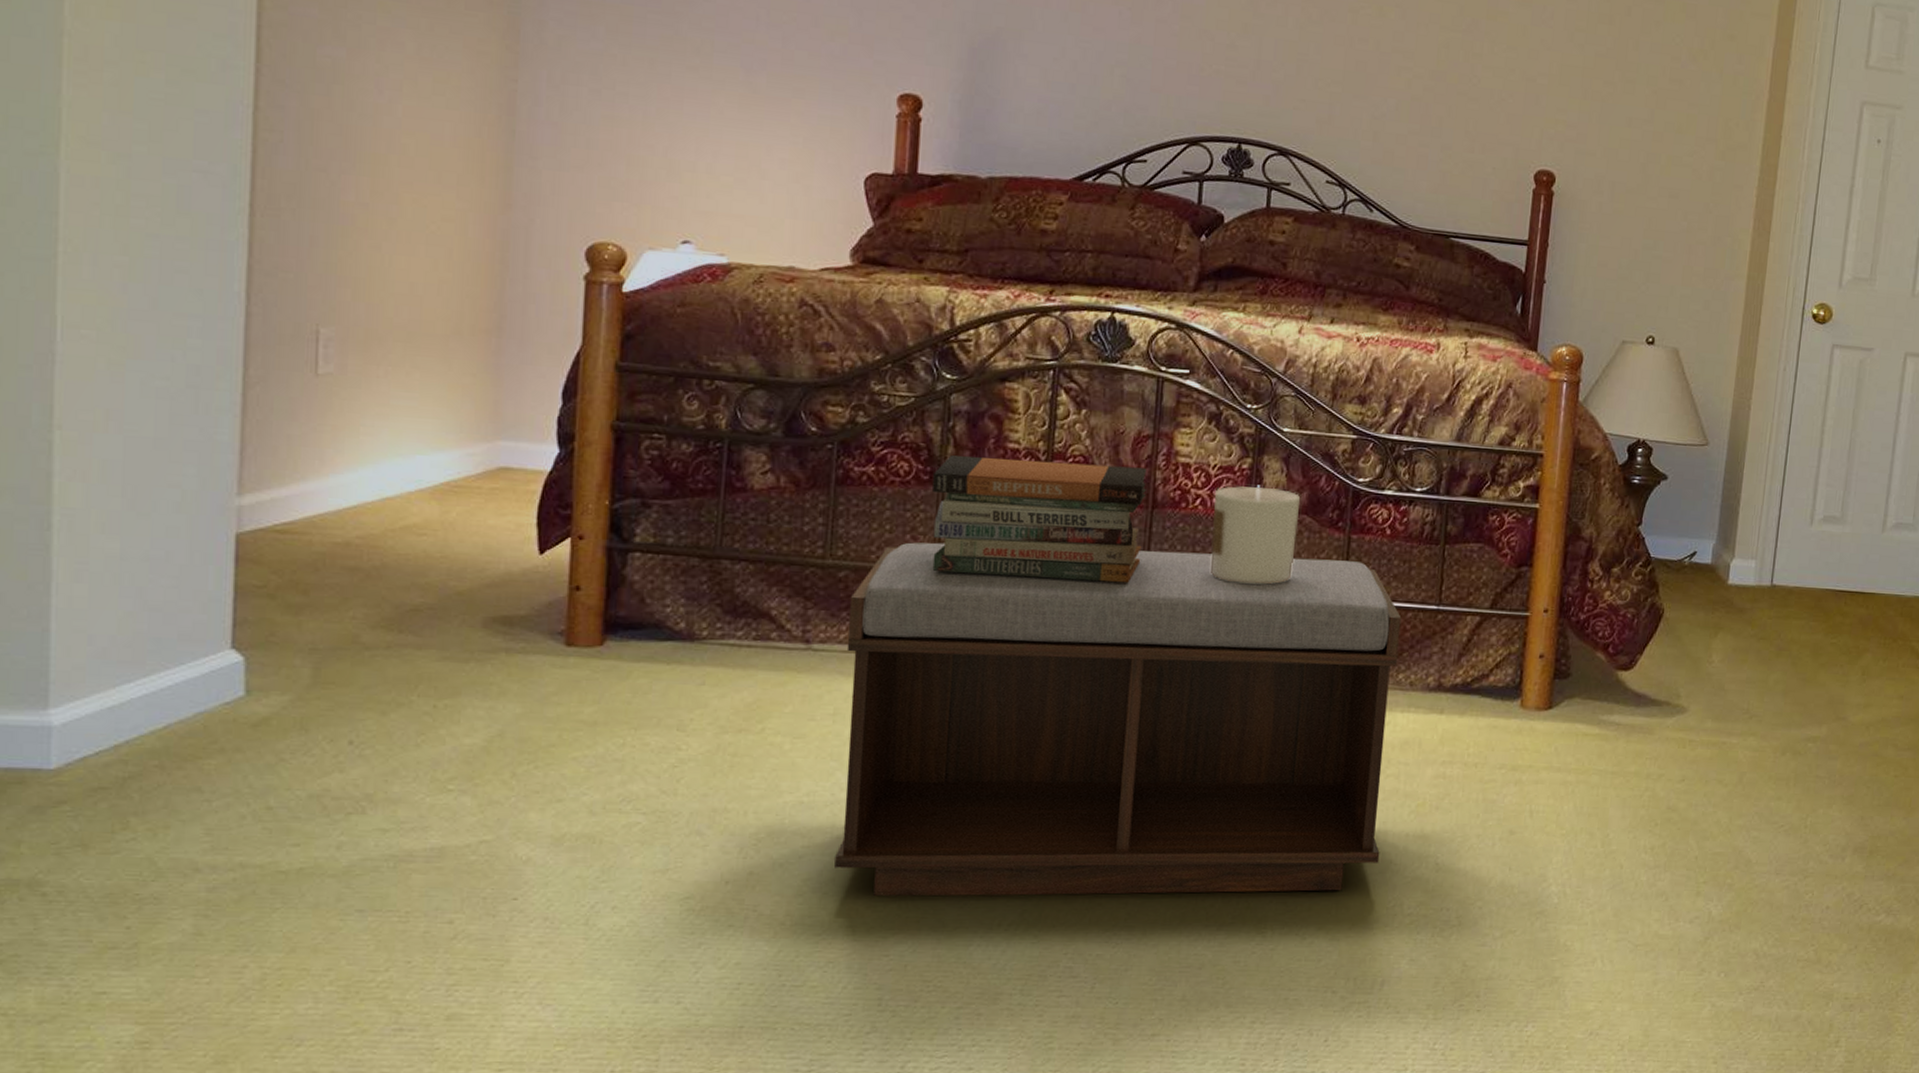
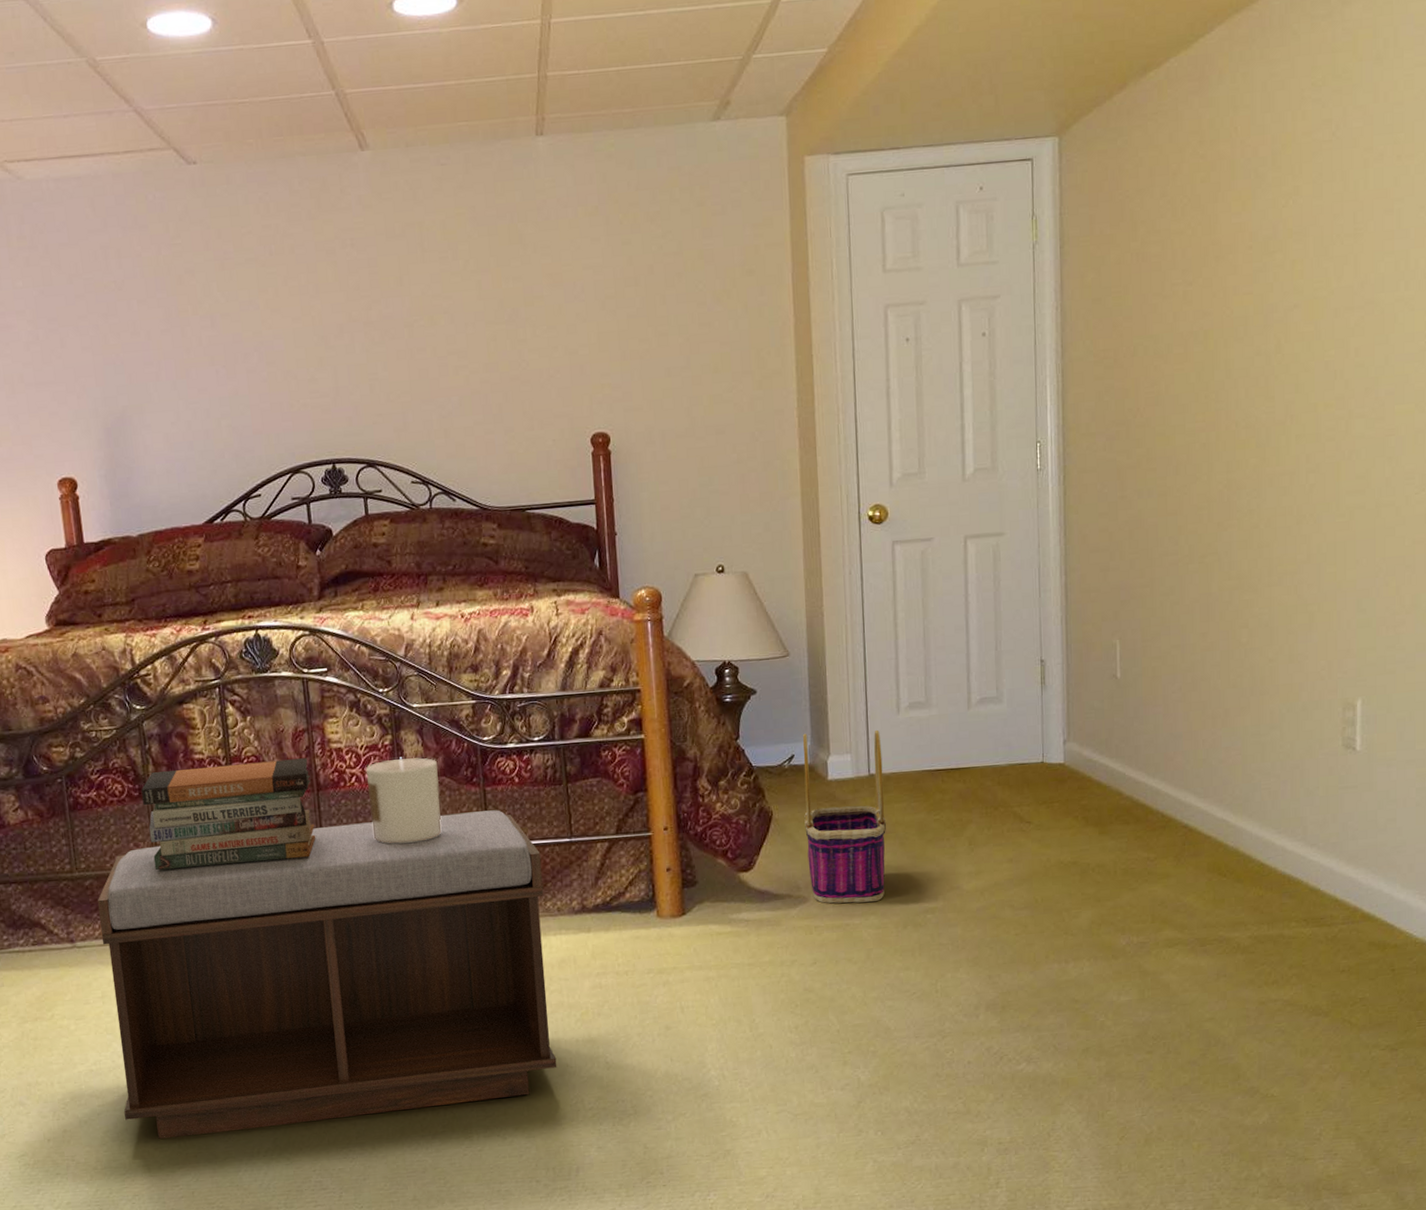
basket: none [1692,530,1790,723] -> present [803,729,887,904]

